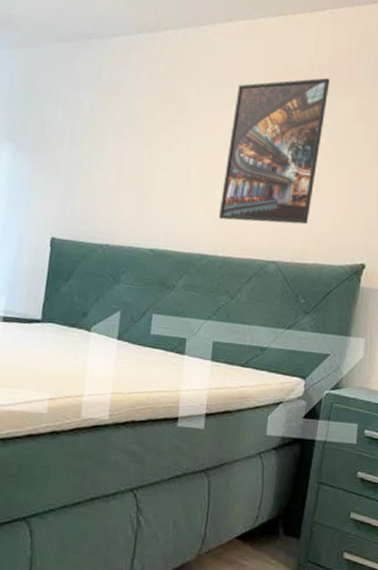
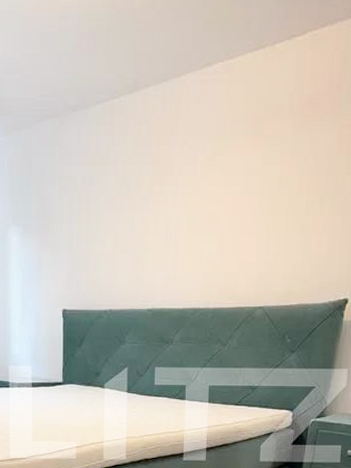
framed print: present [218,77,331,225] -> none [207,110,312,273]

